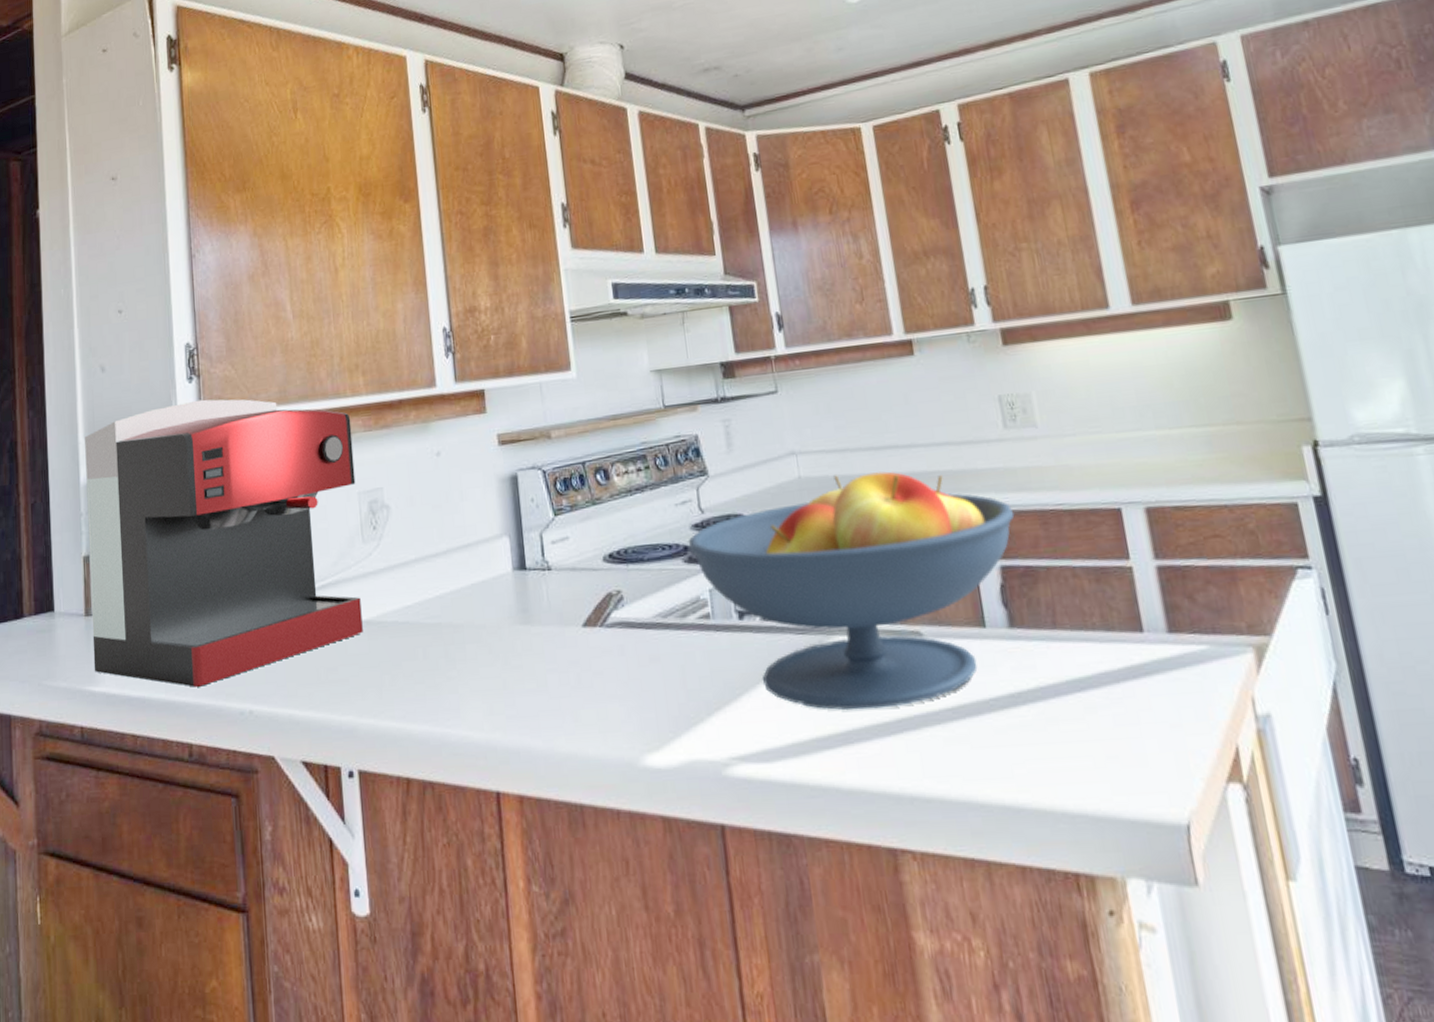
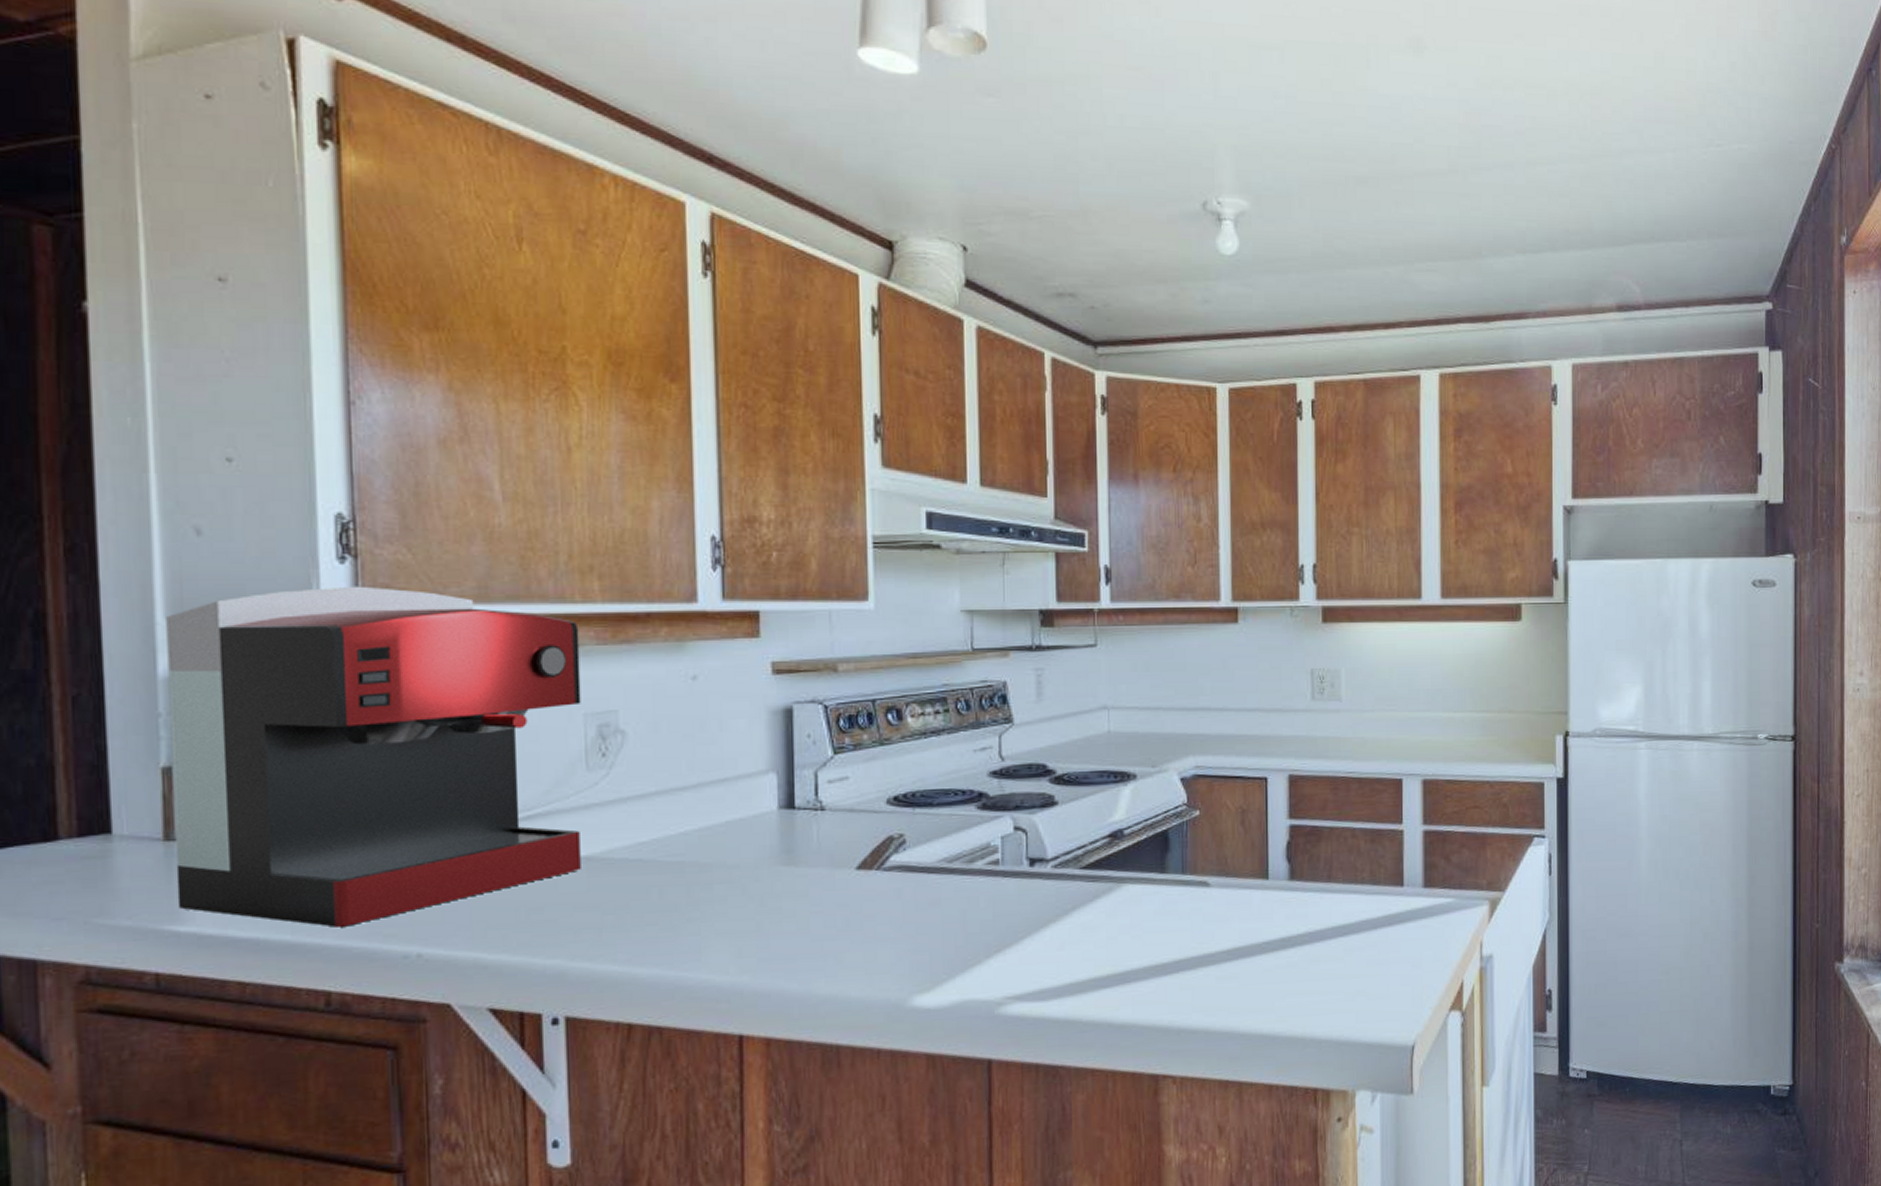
fruit bowl: present [688,471,1015,711] -> none [983,732,1309,953]

